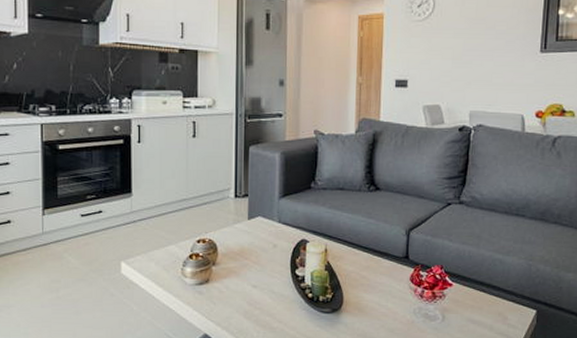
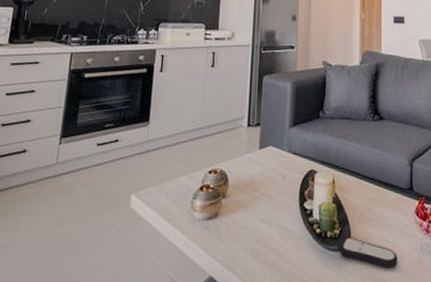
remote control: none [331,301,390,329] -> present [339,237,398,269]

